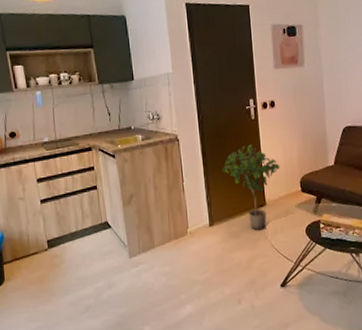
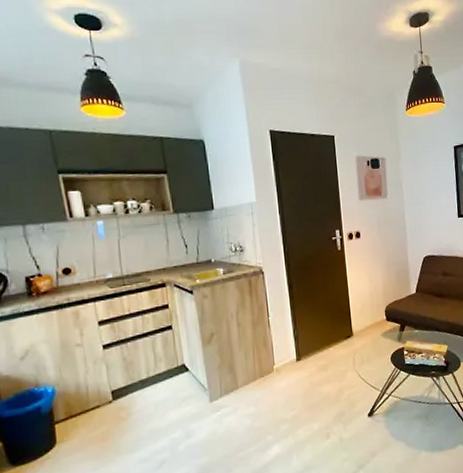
potted plant: present [222,144,280,230] -> none [309,275,366,362]

